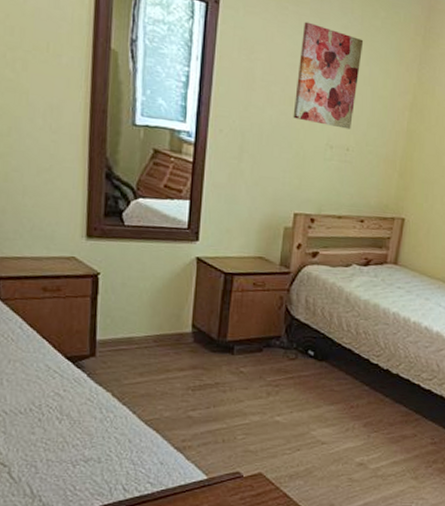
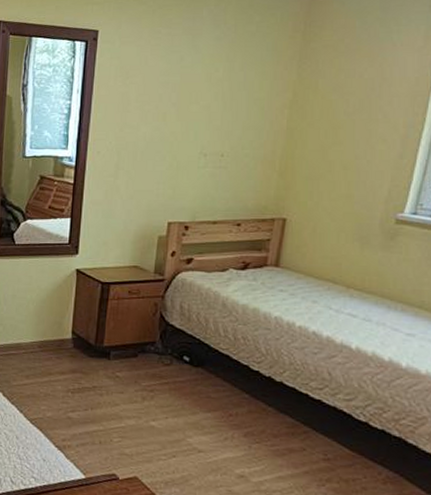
wall art: present [293,21,364,130] -> none [166,40,238,136]

